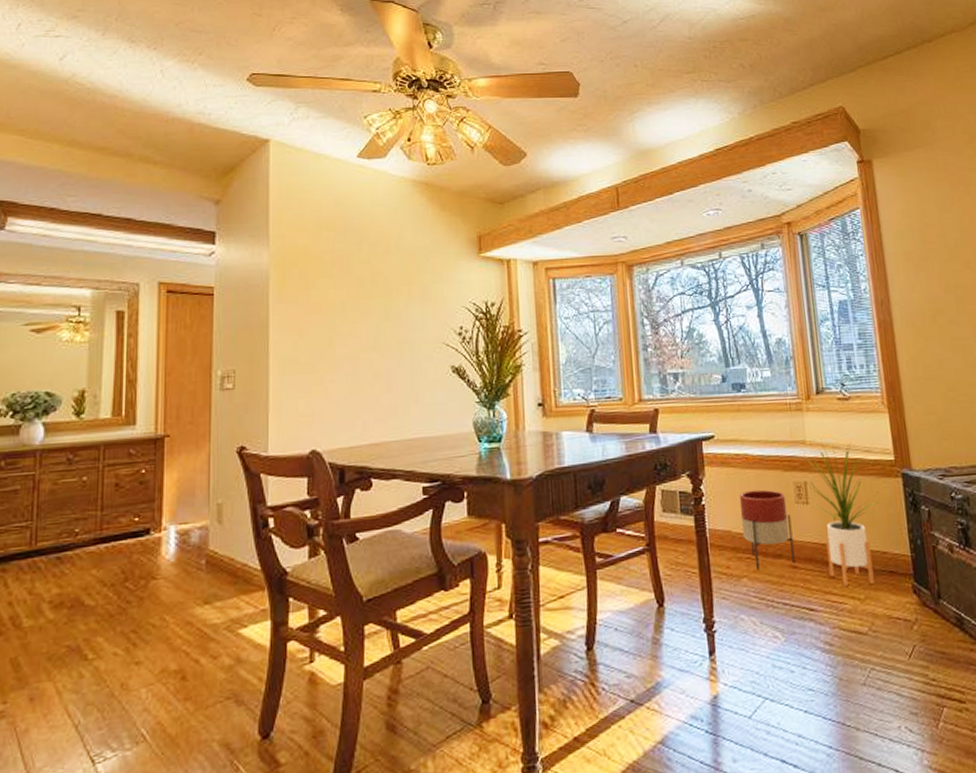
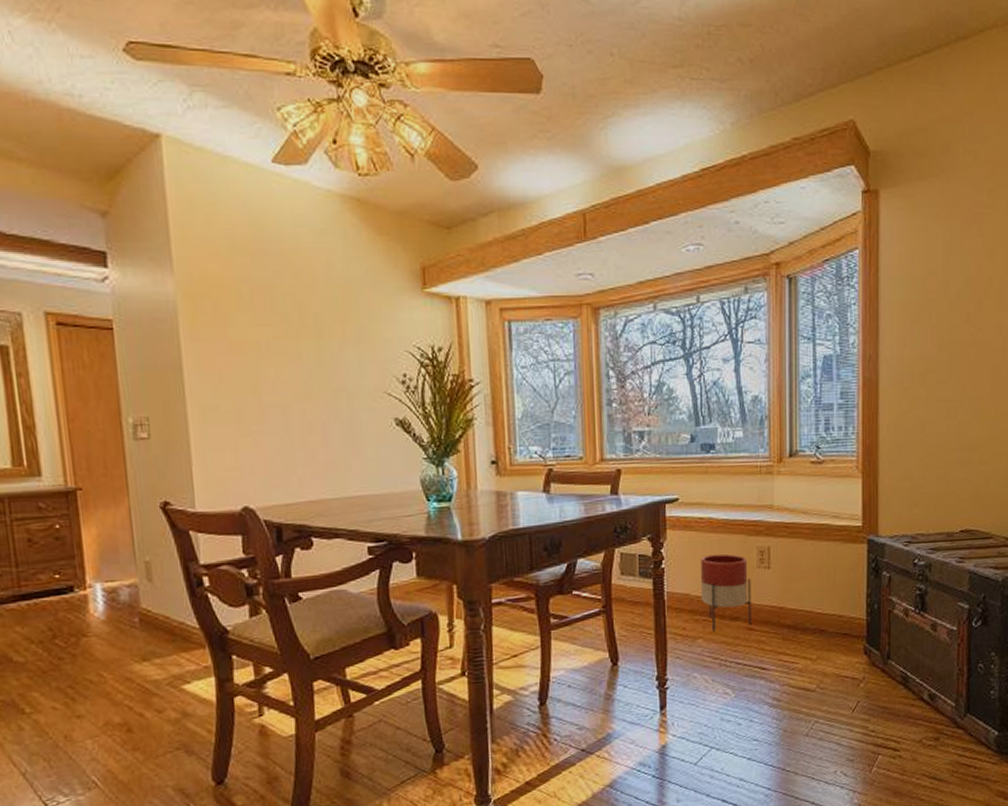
house plant: present [803,441,879,586] -> none [768,506,843,647]

